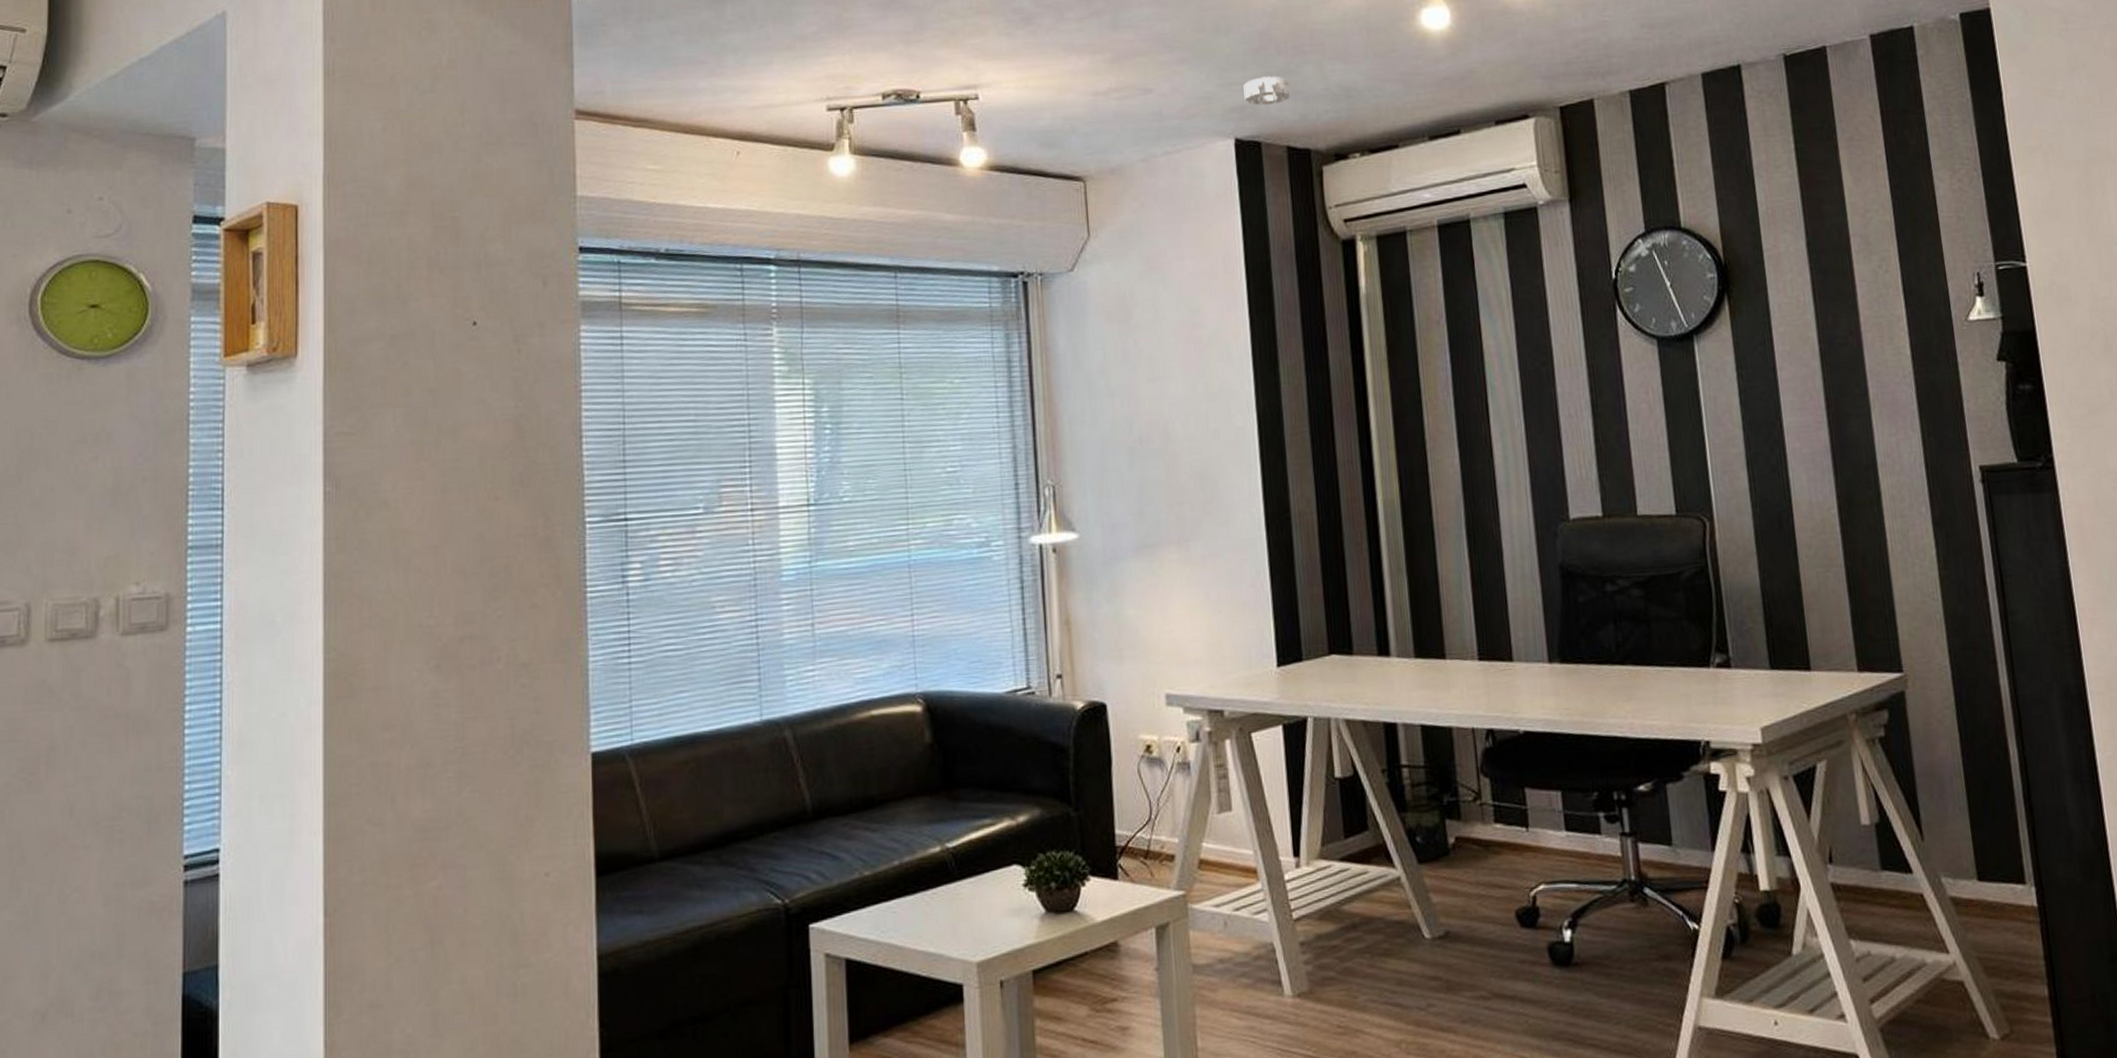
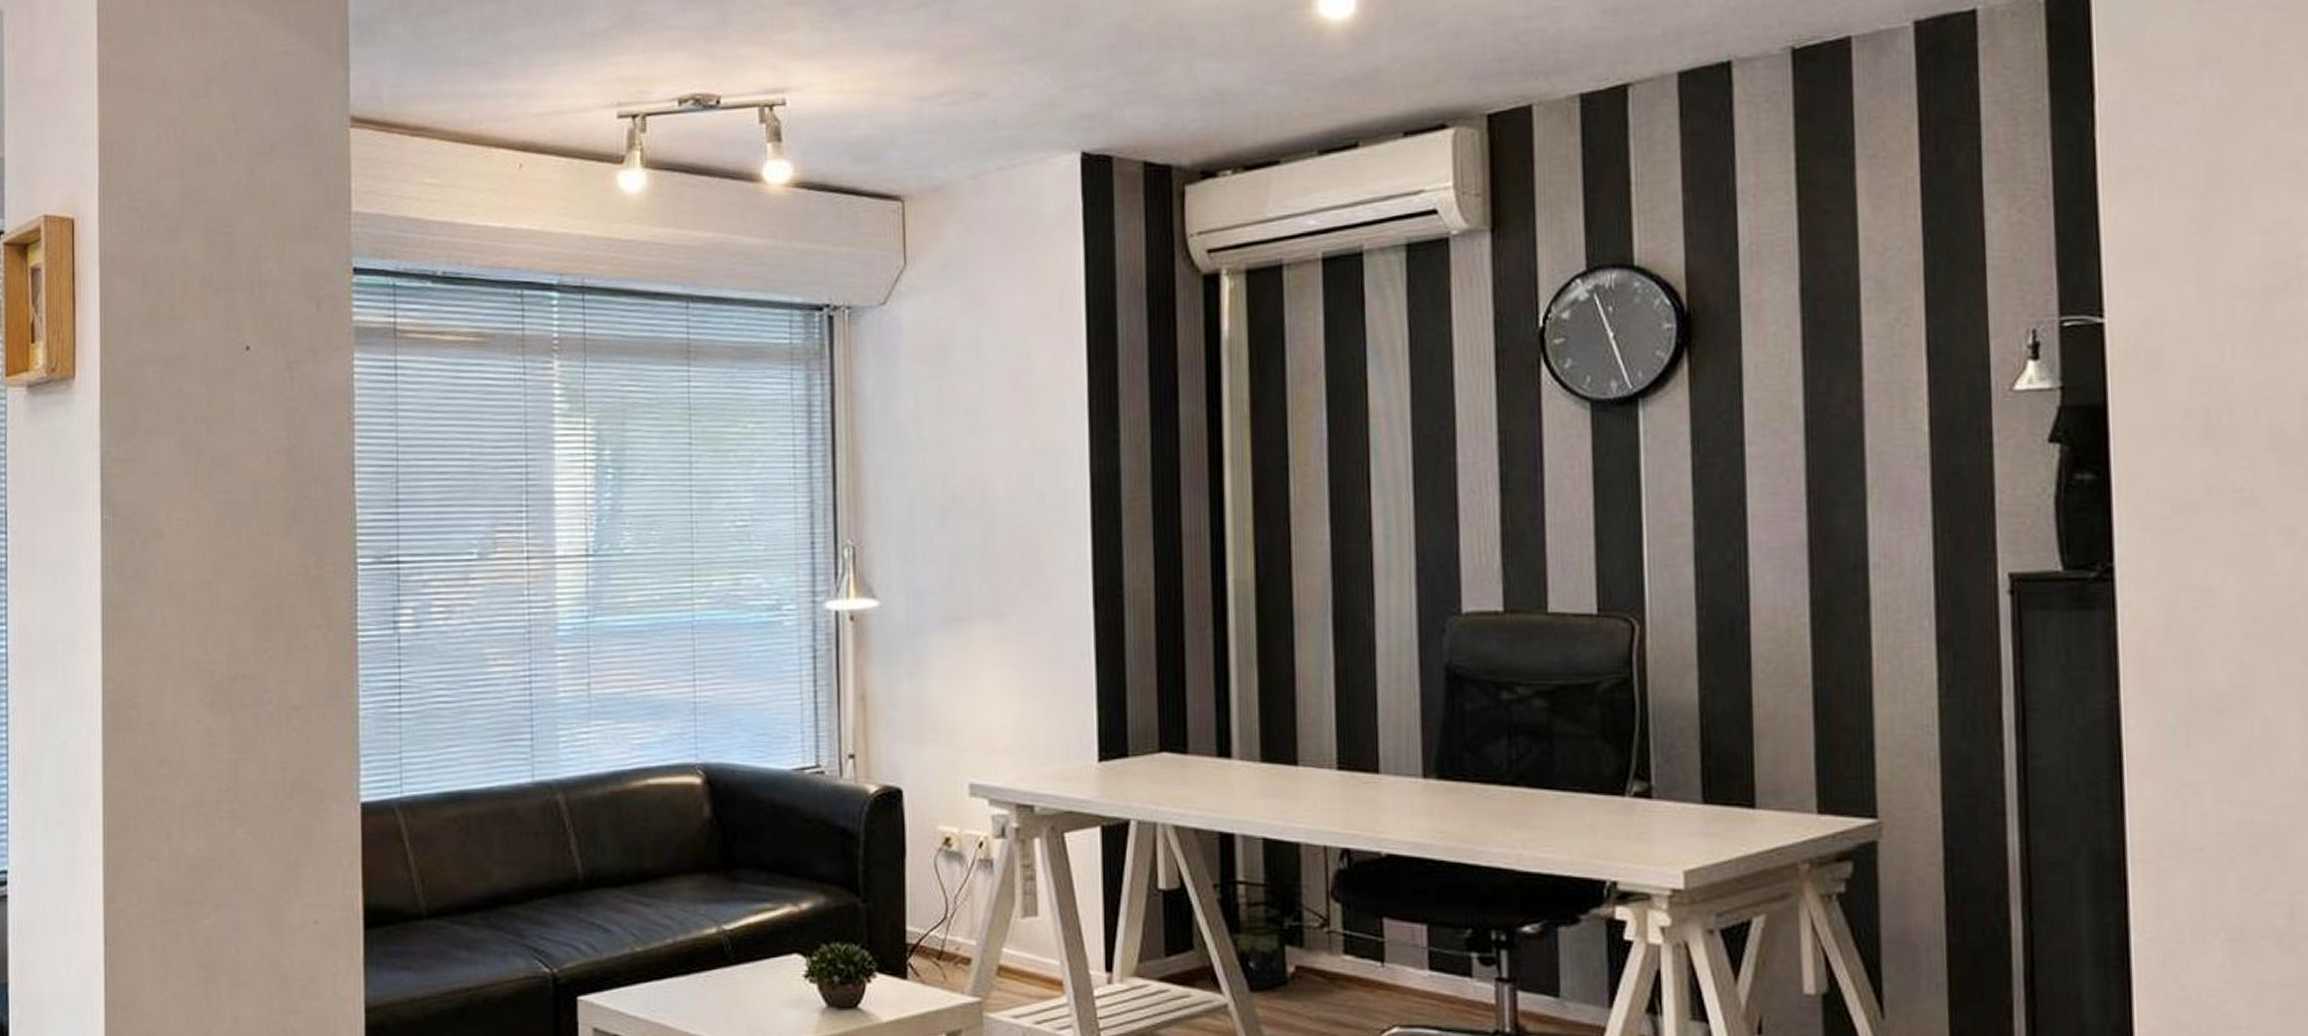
smoke detector: present [1243,76,1291,106] -> none [1095,77,1152,113]

